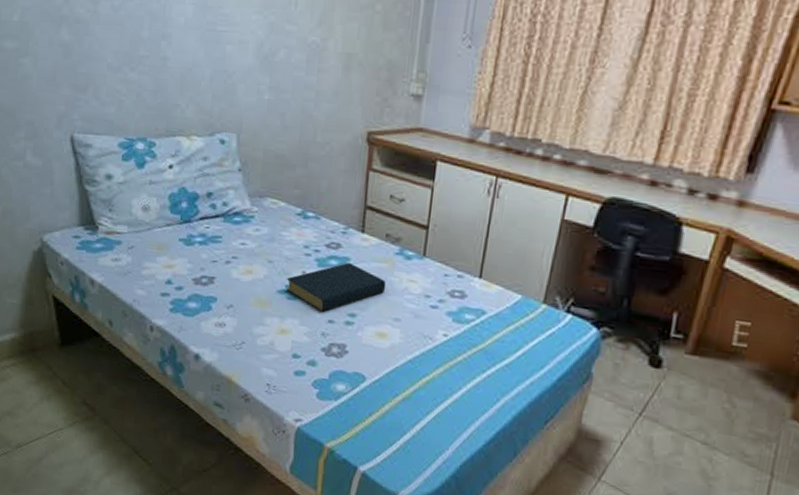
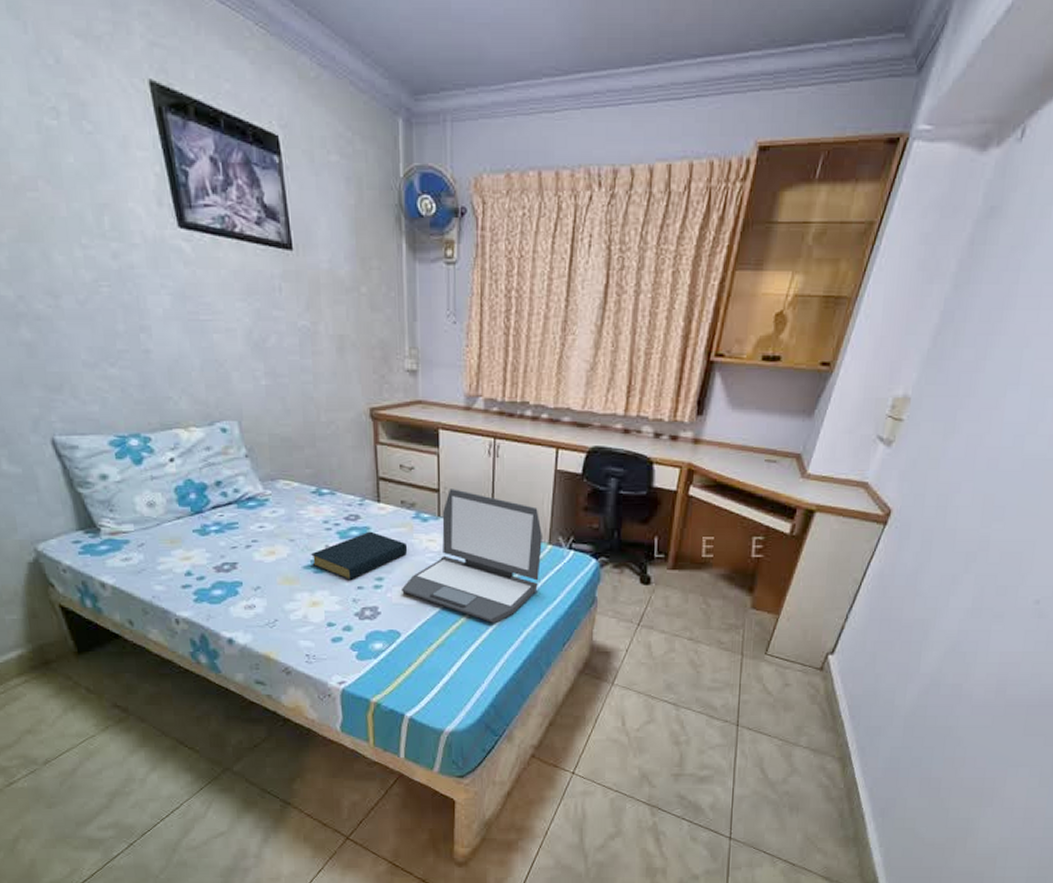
laptop: none [372,227,538,385] -> present [401,489,542,624]

